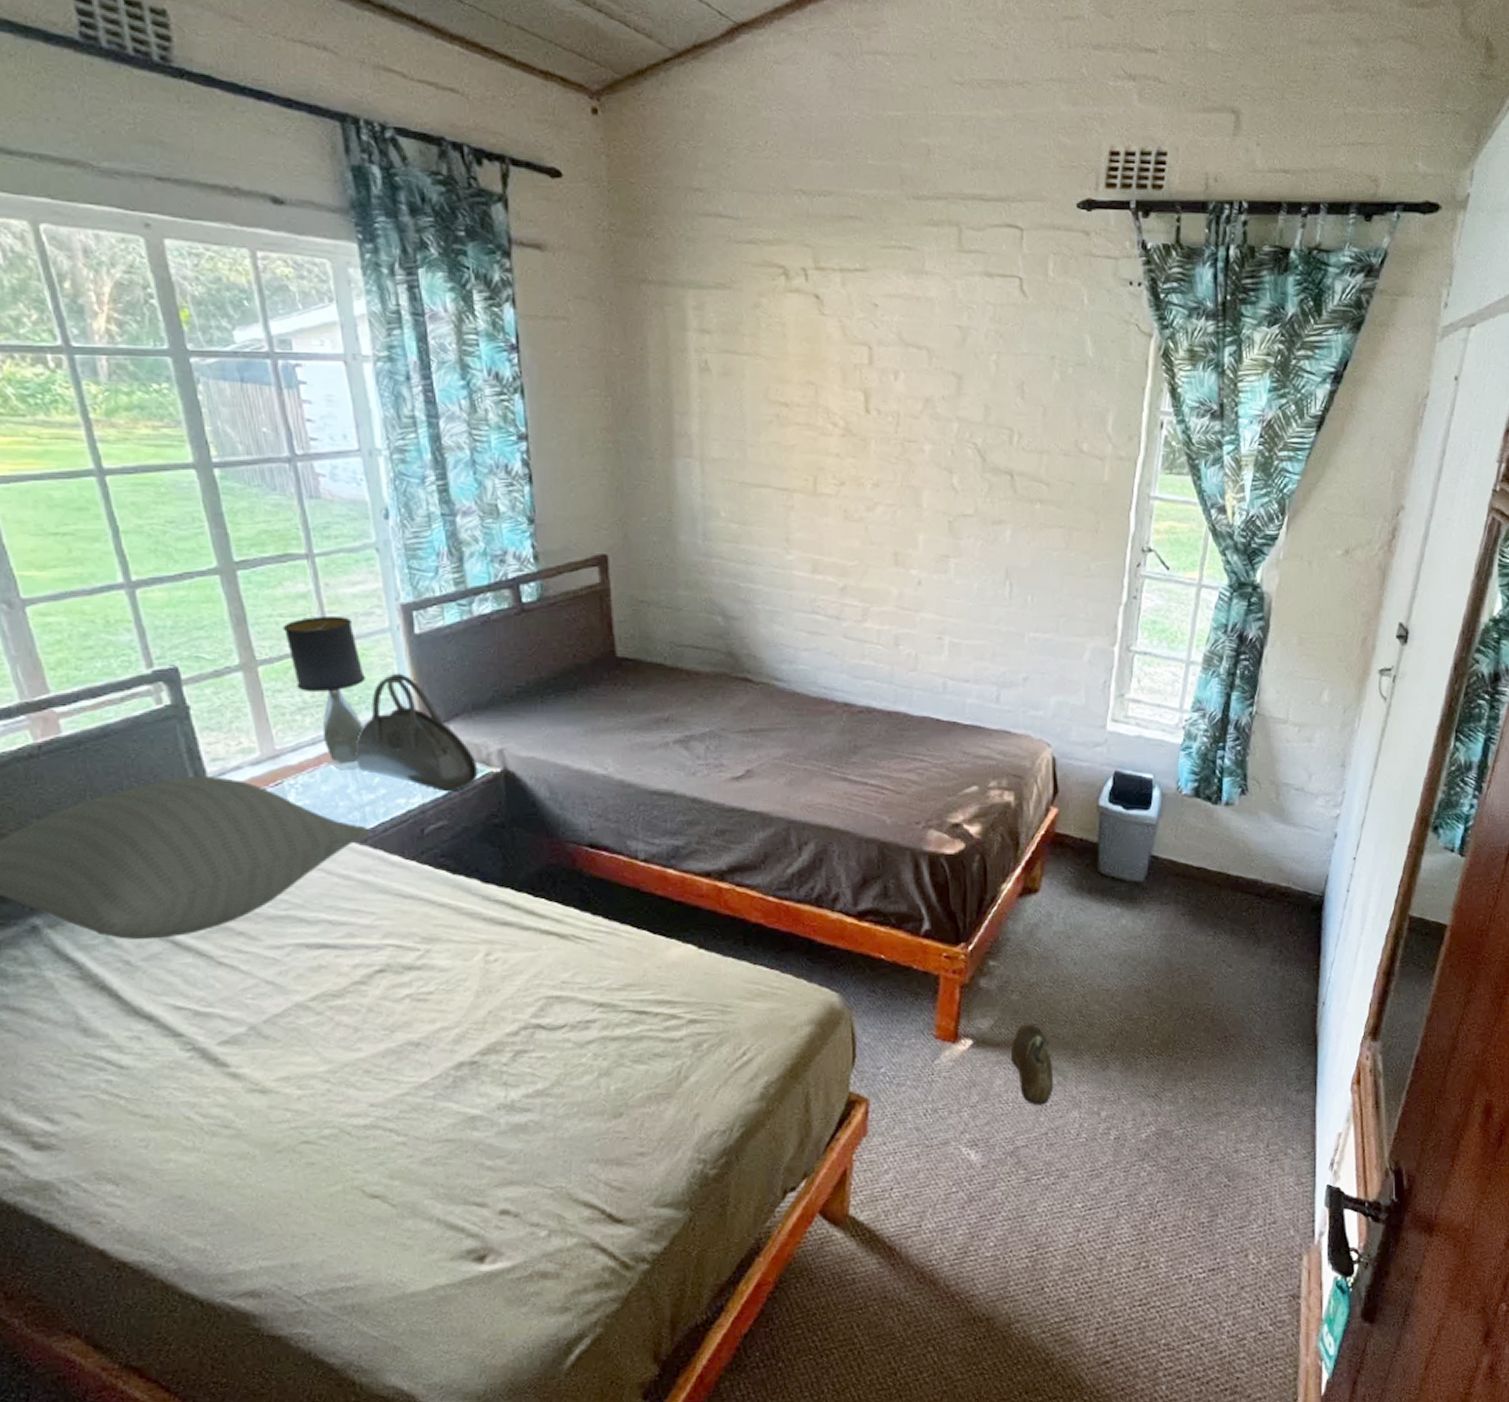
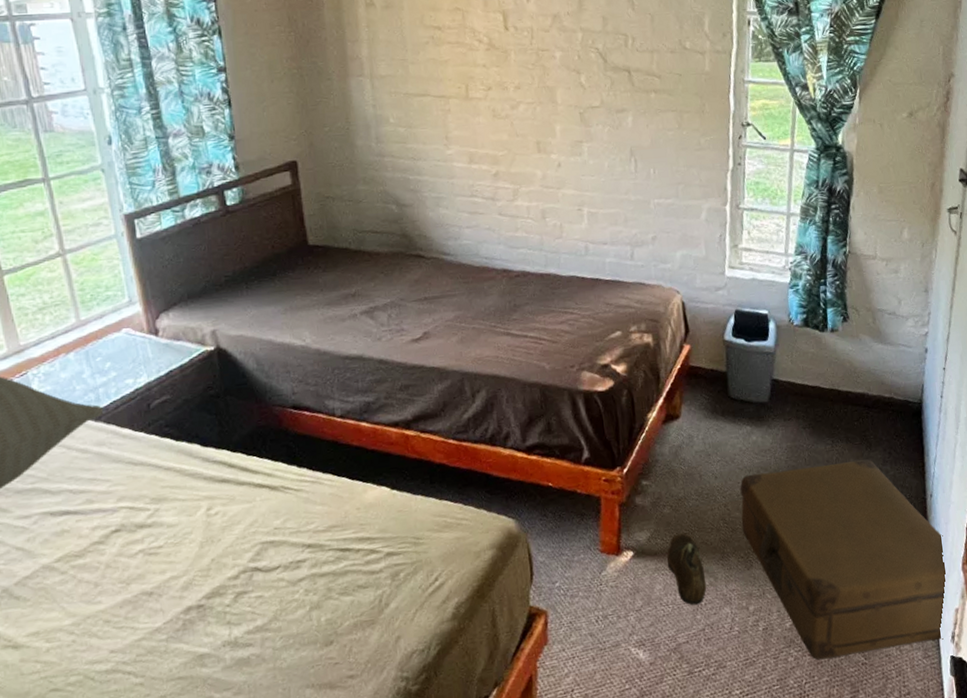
table lamp: present [282,615,367,770] -> none [24,228,97,359]
handbag: present [355,673,479,792] -> none [88,272,195,371]
suitcase: none [1100,956,1331,1178] -> present [740,459,946,660]

